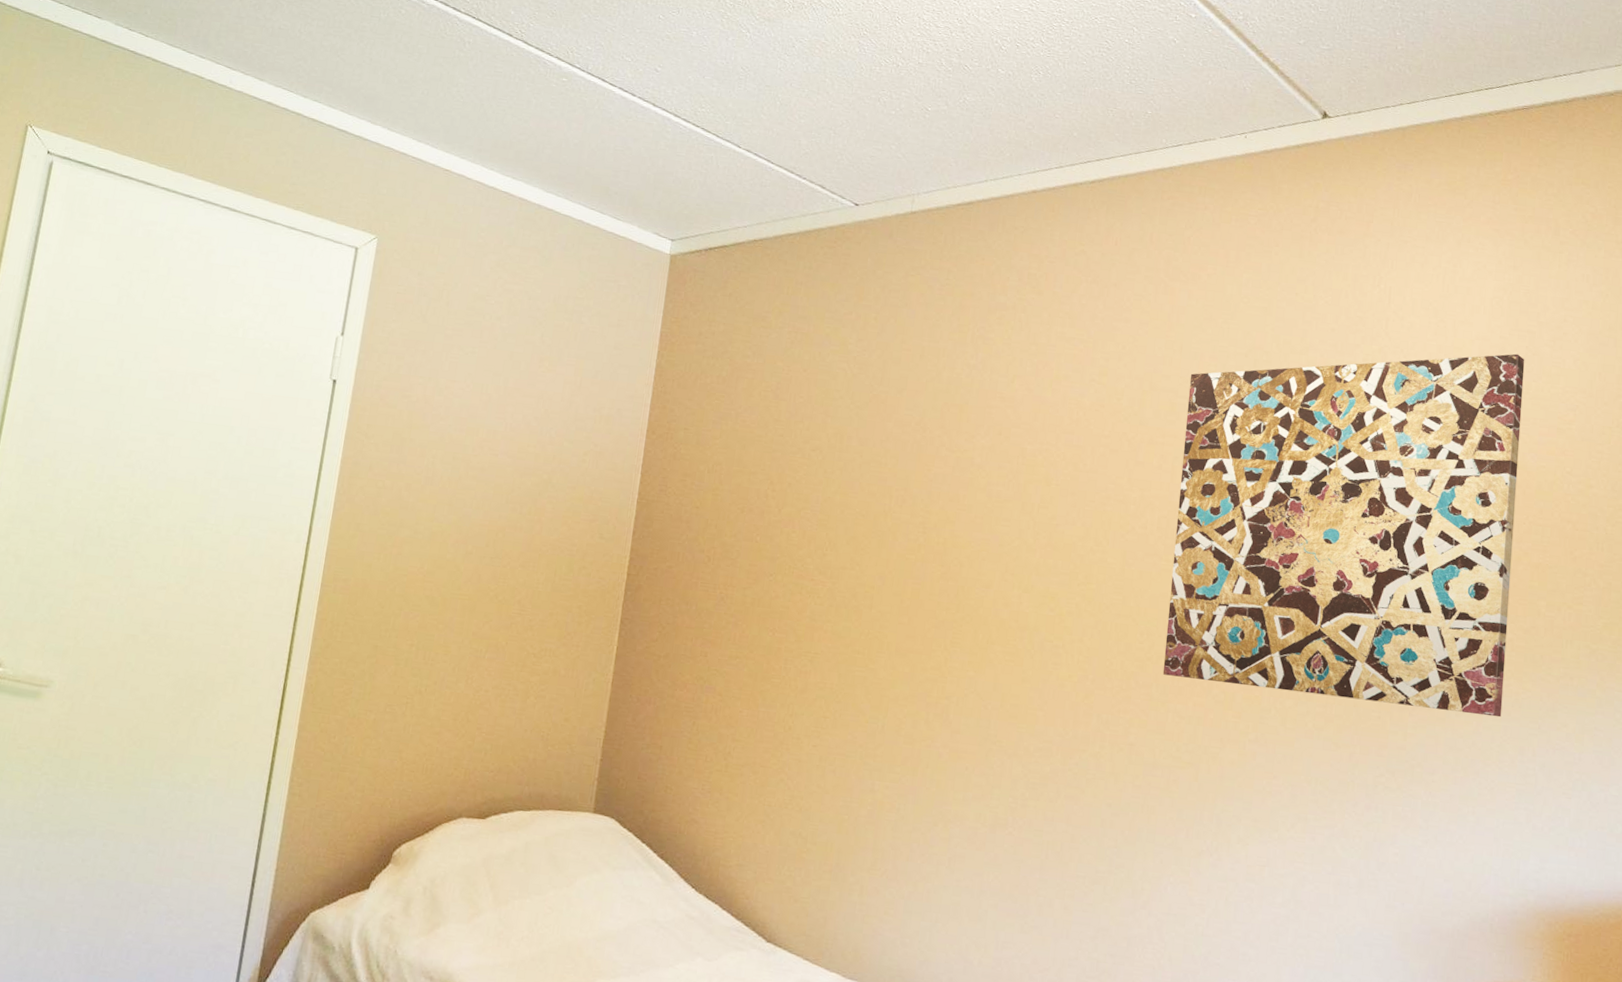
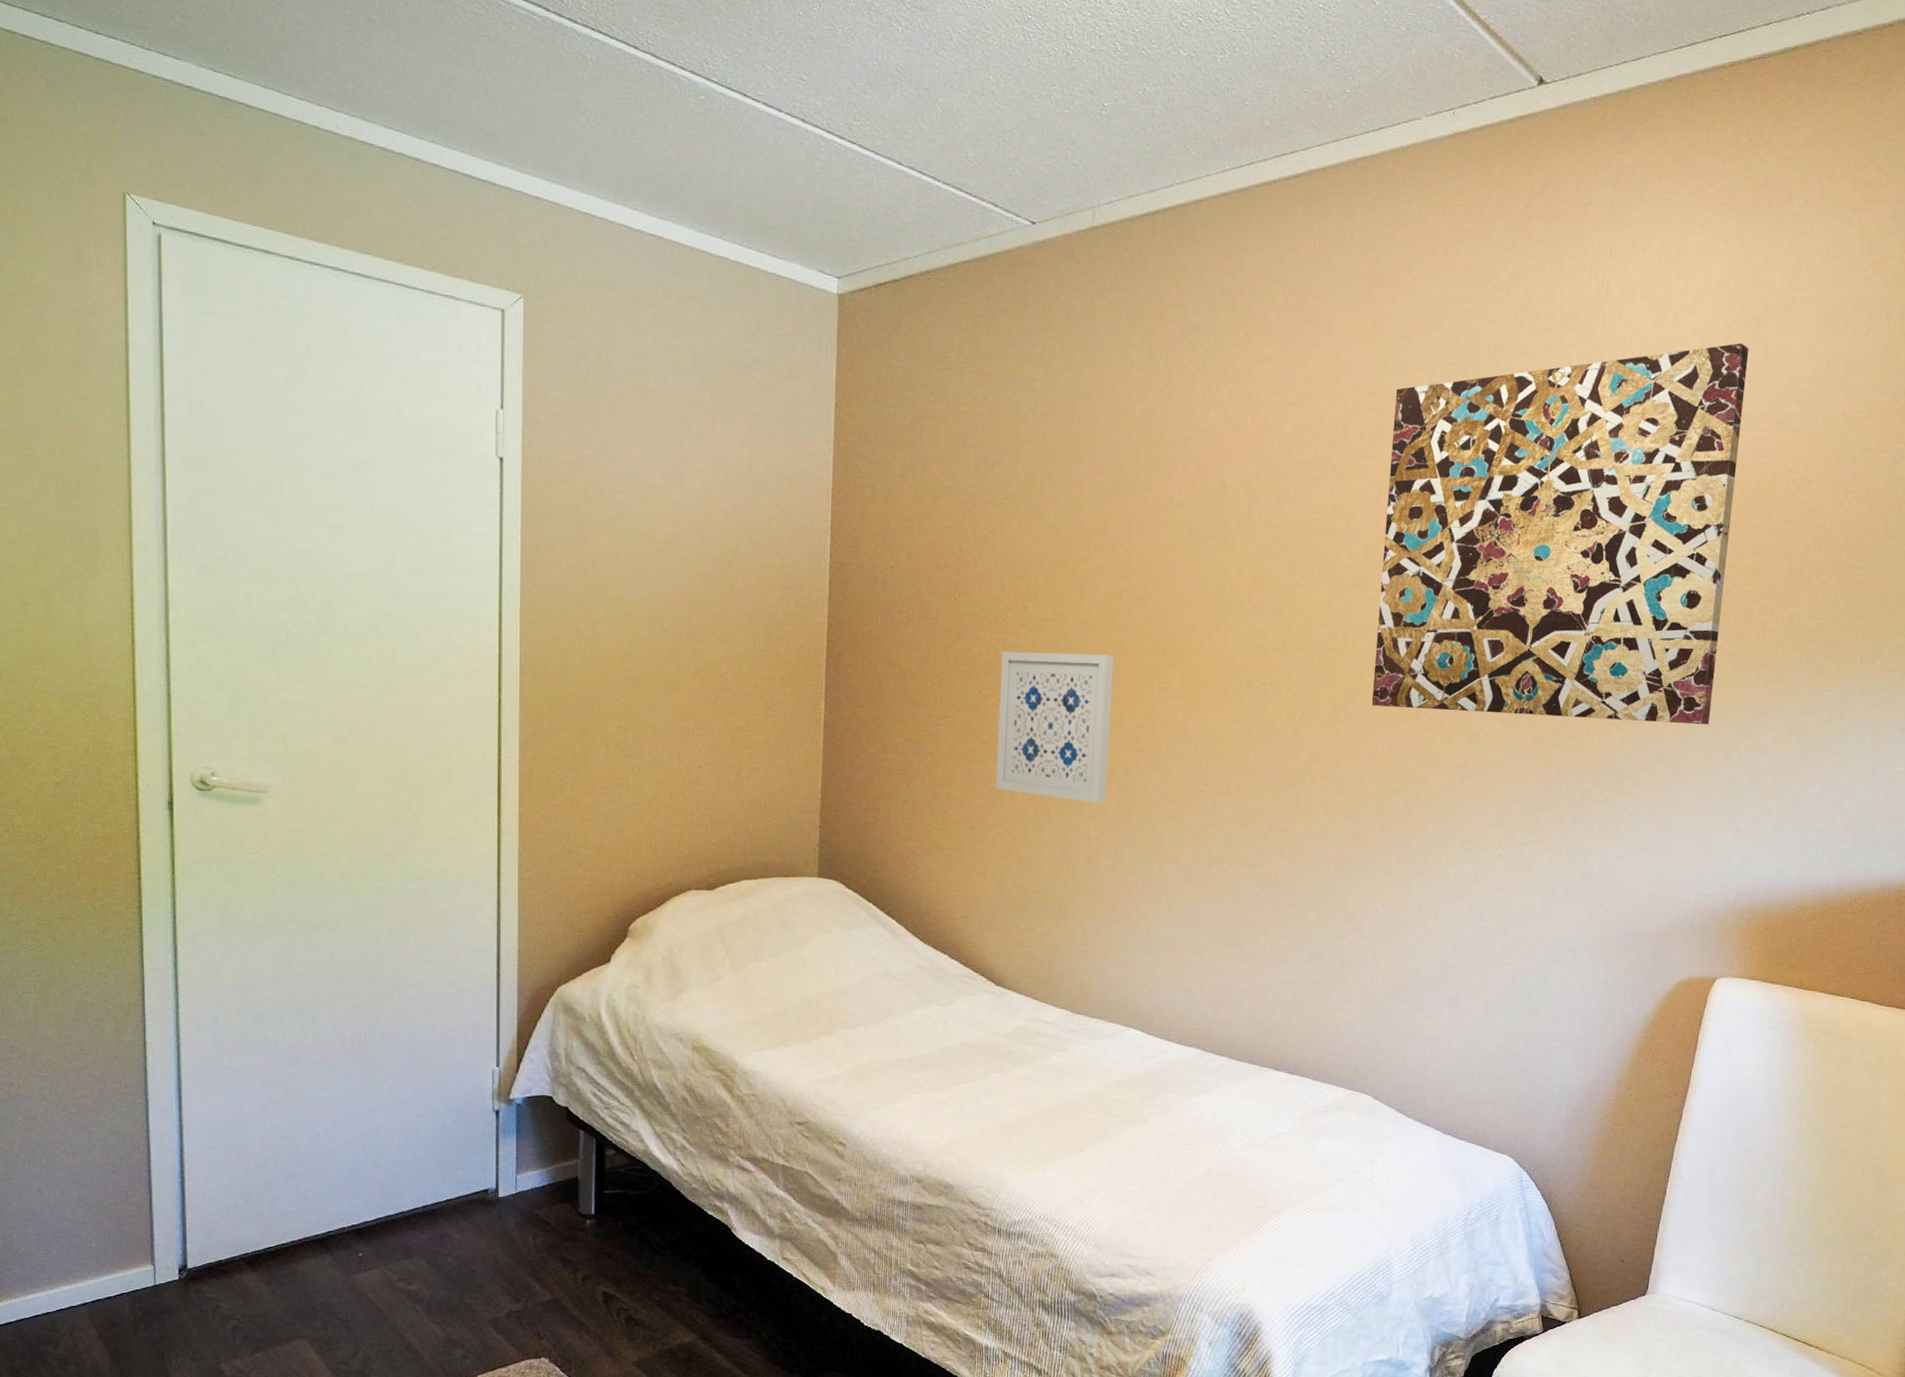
wall art: none [782,596,909,756] -> present [996,651,1114,803]

